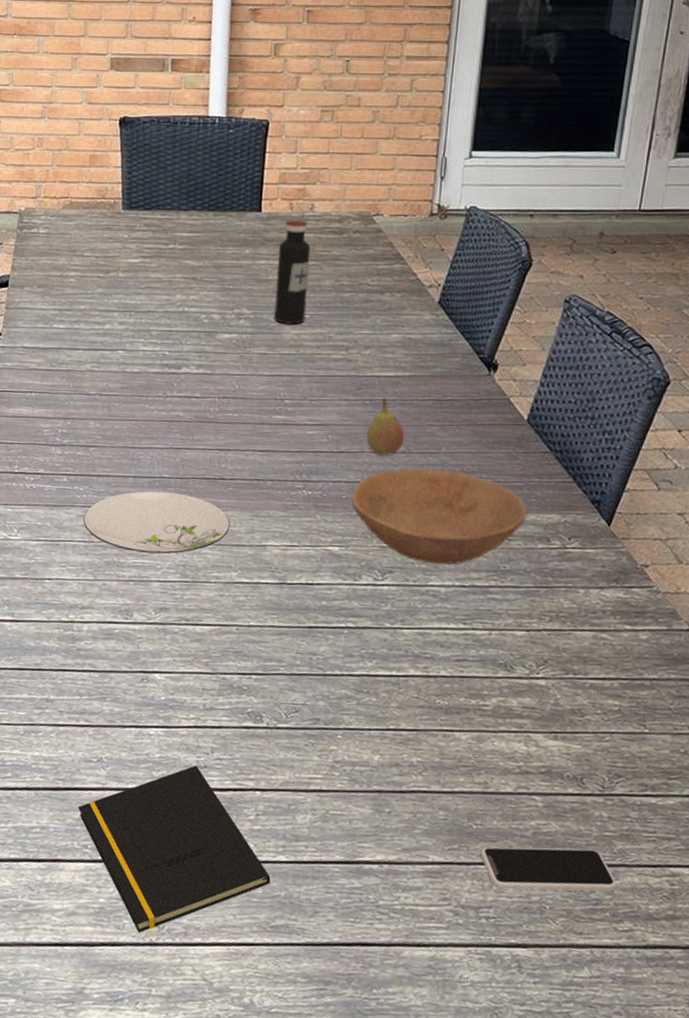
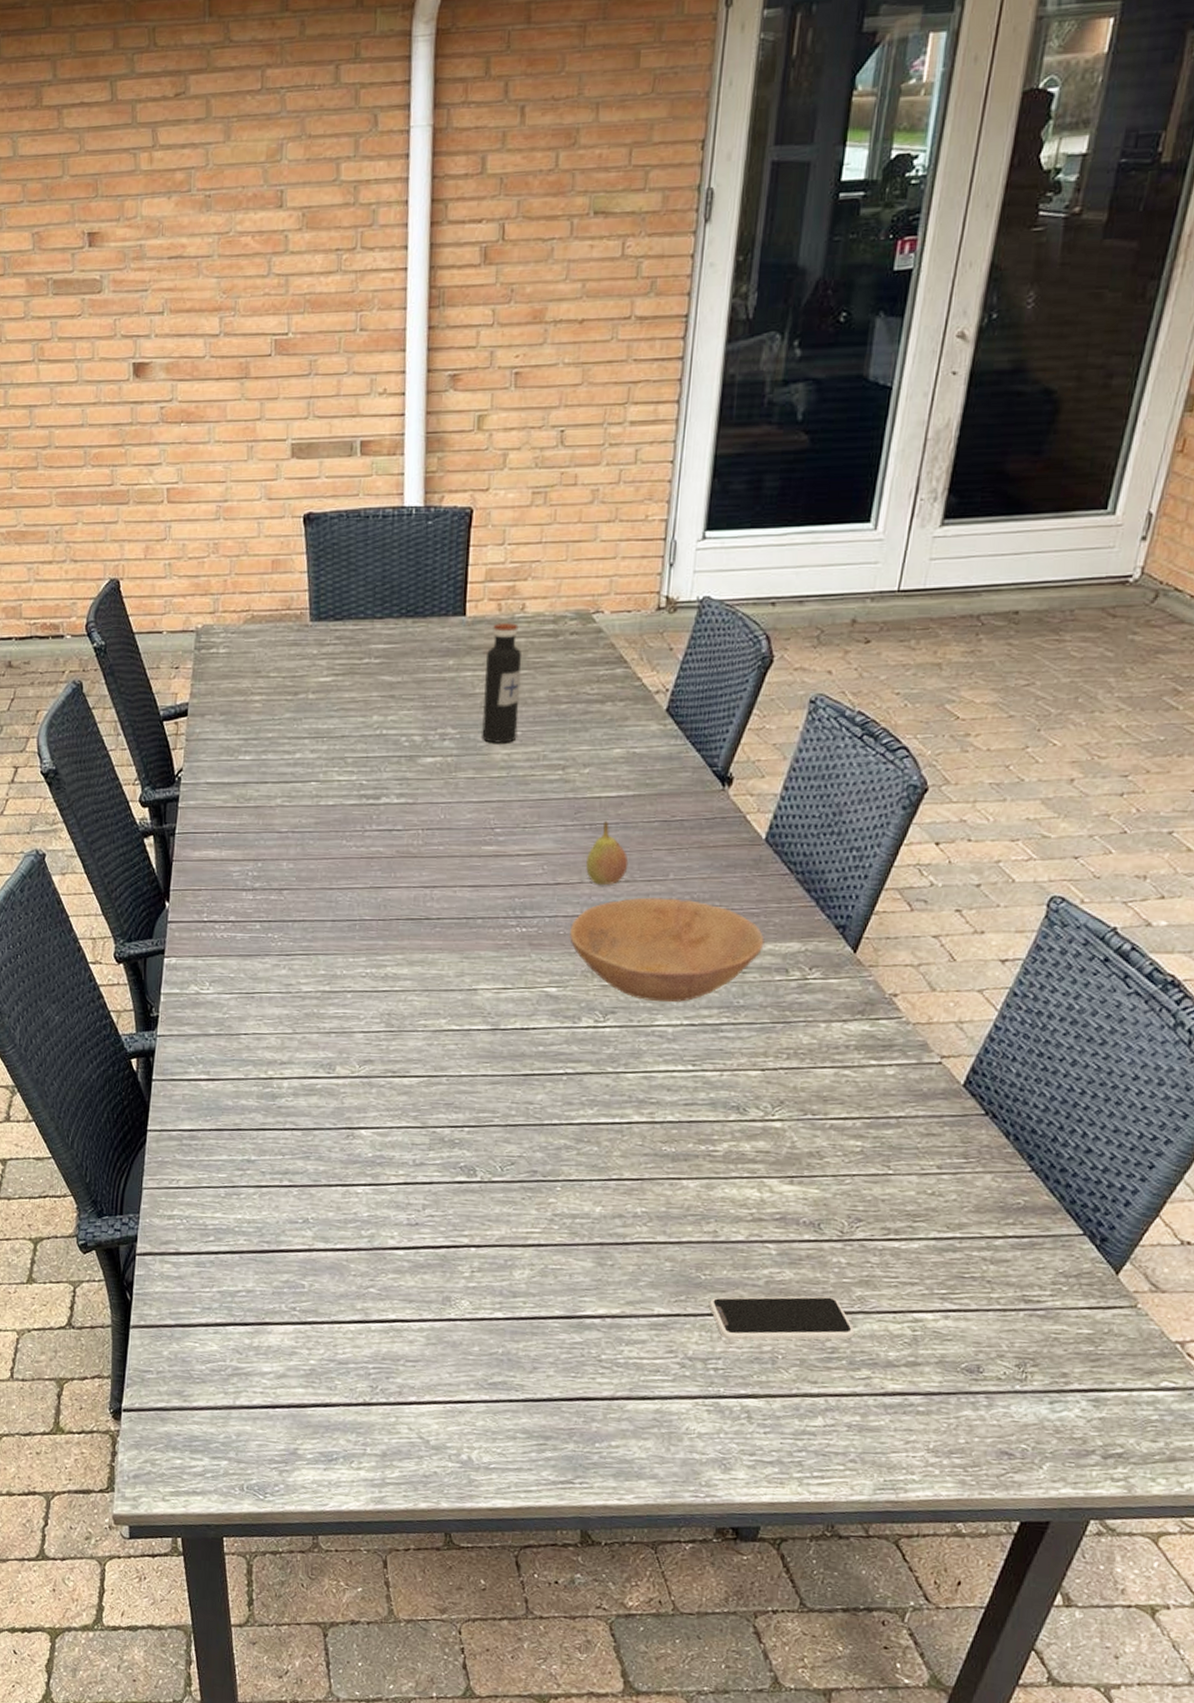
notepad: present [77,765,271,933] -> none [284,1222,488,1393]
plate: present [83,490,230,554] -> none [279,935,438,1003]

